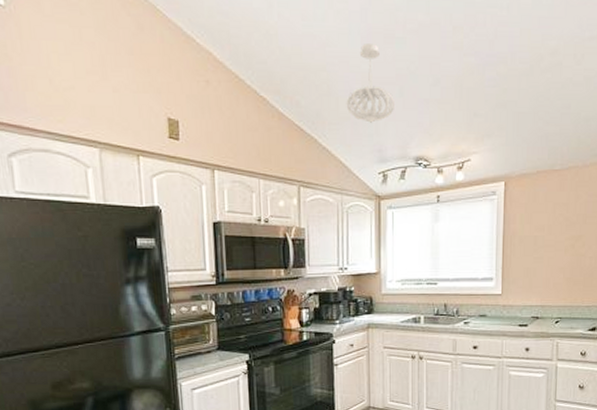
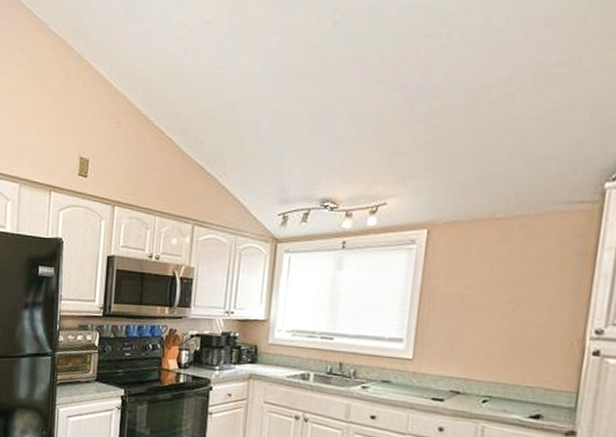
pendant light: present [346,44,394,123] -> none [251,82,304,162]

